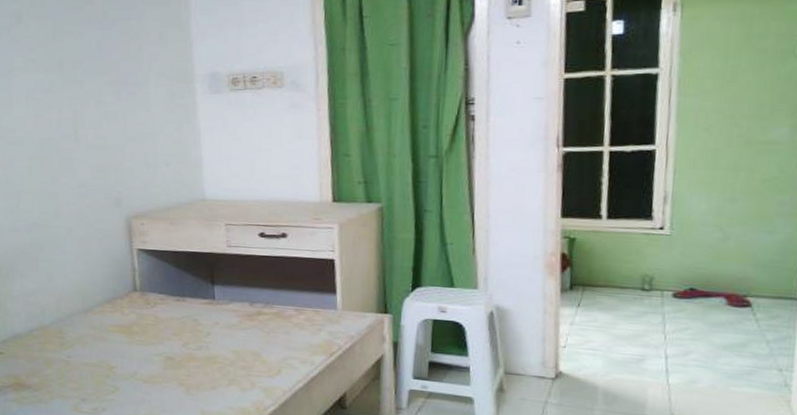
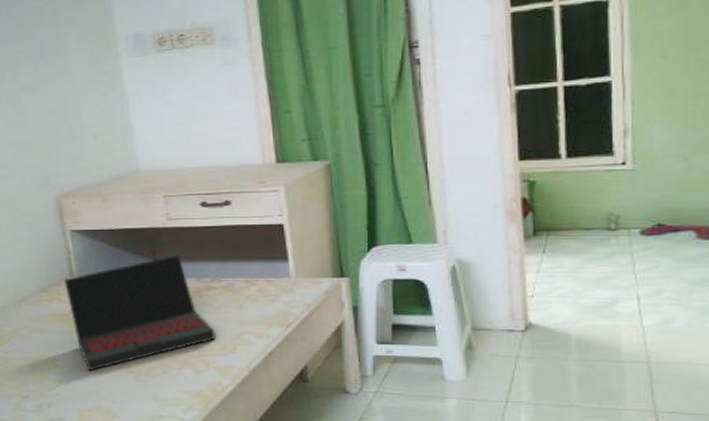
laptop: none [128,279,264,381] -> present [65,255,217,372]

